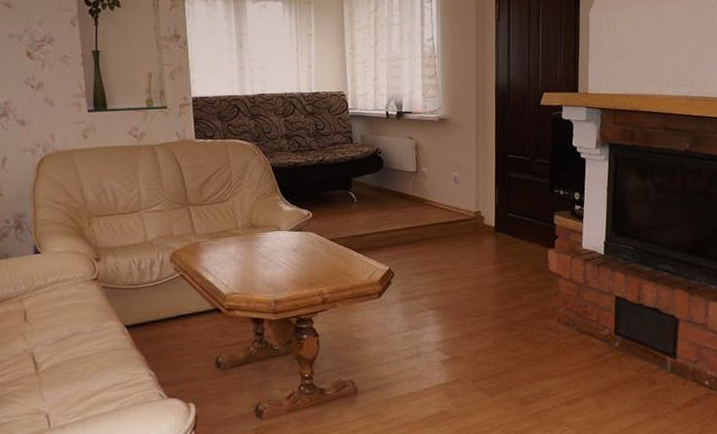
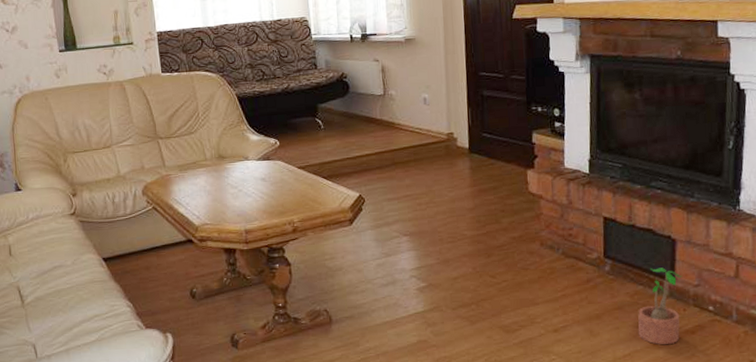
potted plant: none [642,344,683,417] -> present [638,267,683,345]

